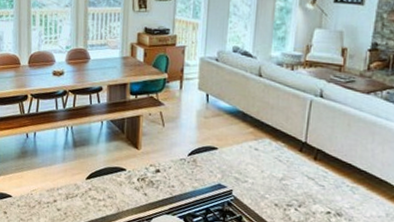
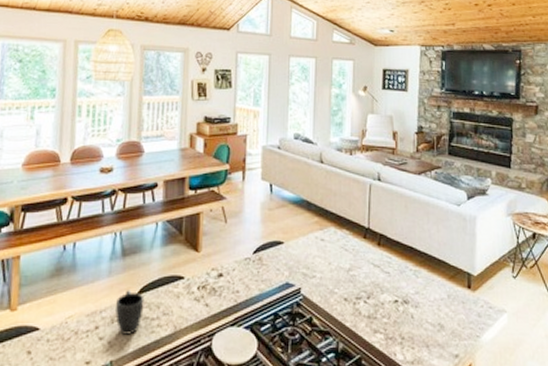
mug: none [69,174,93,210] -> present [115,290,145,335]

